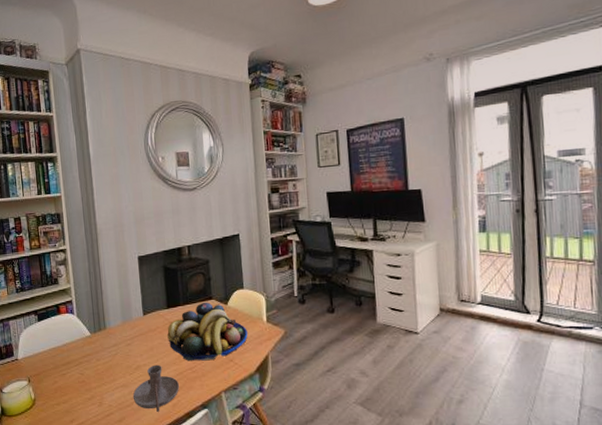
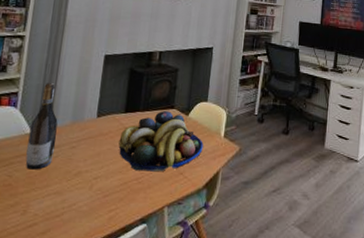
wine bottle: none [88,288,114,367] -> present [25,82,58,170]
candle holder: present [132,364,180,412] -> none [64,172,121,225]

